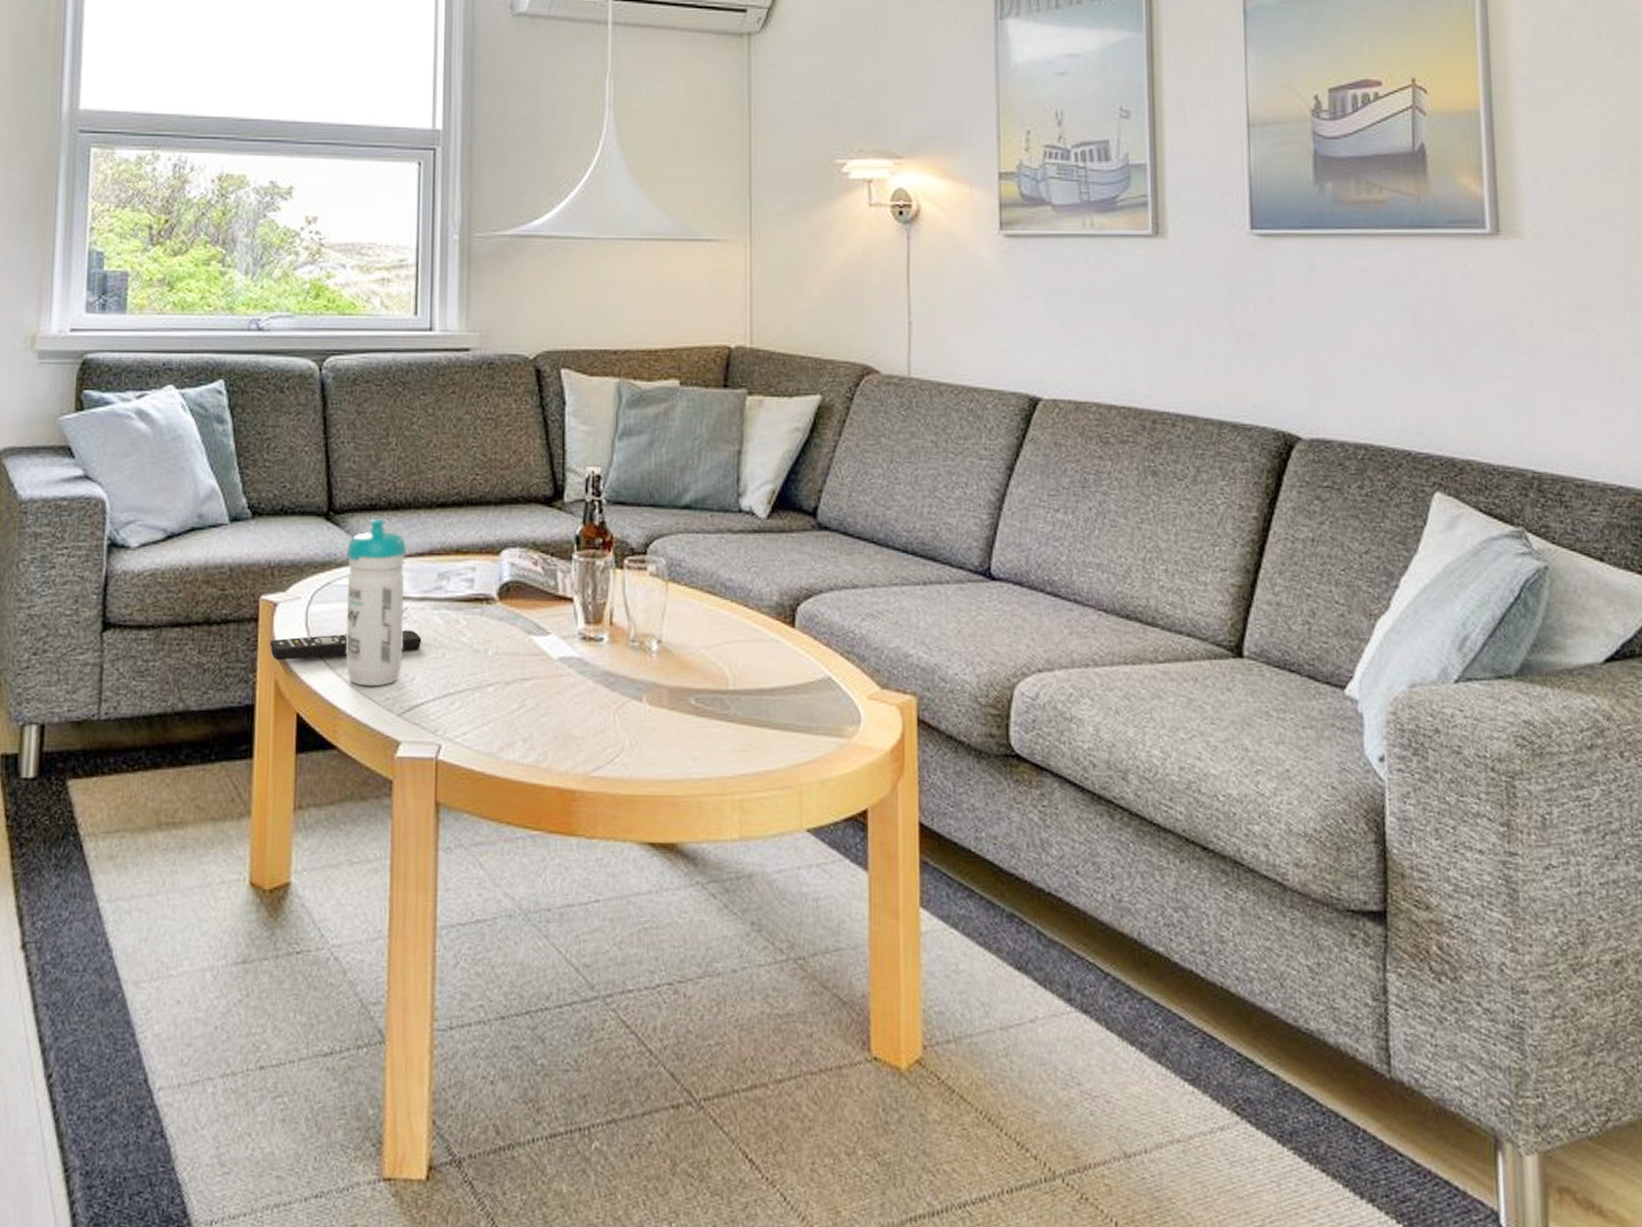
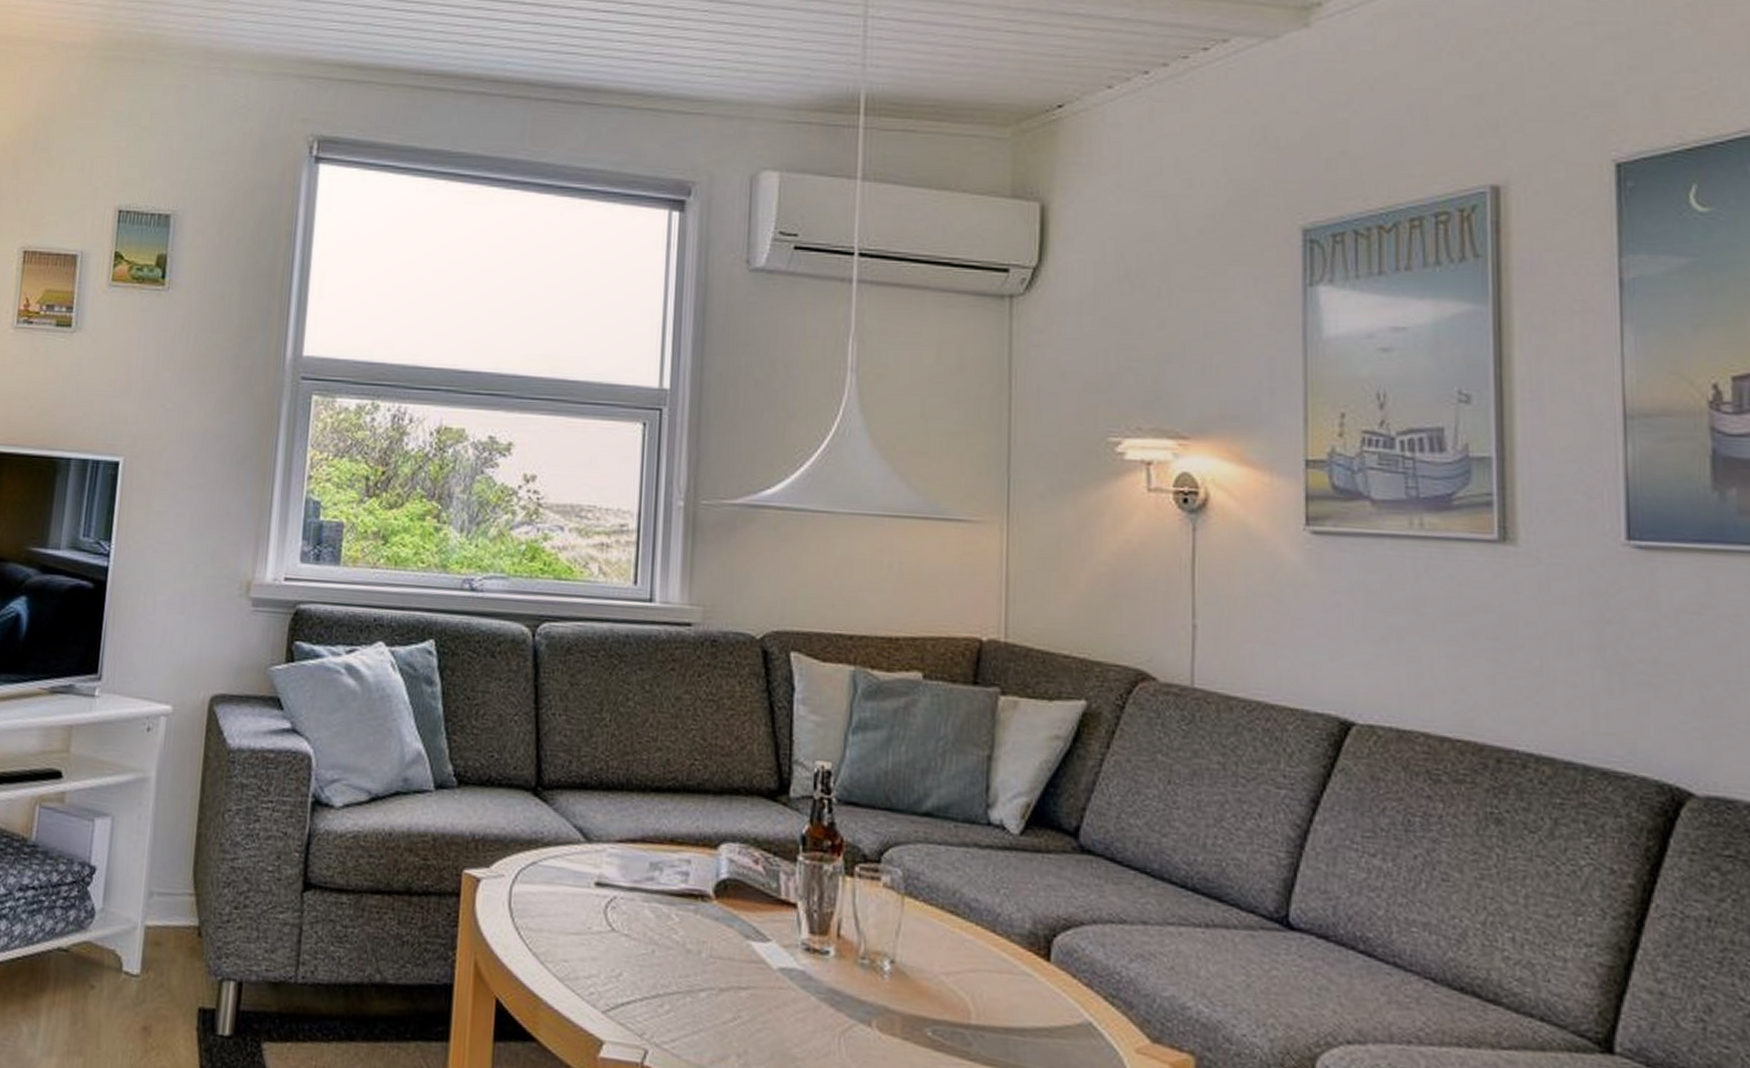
remote control: present [270,630,422,661] -> none [471,917,631,944]
water bottle: present [346,518,407,687] -> none [549,797,618,980]

